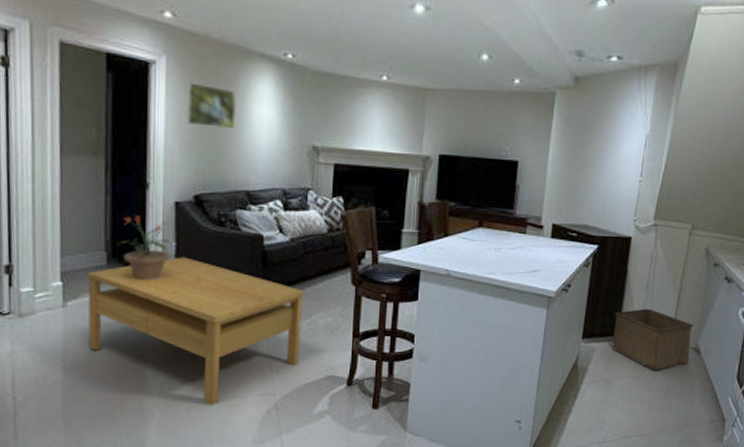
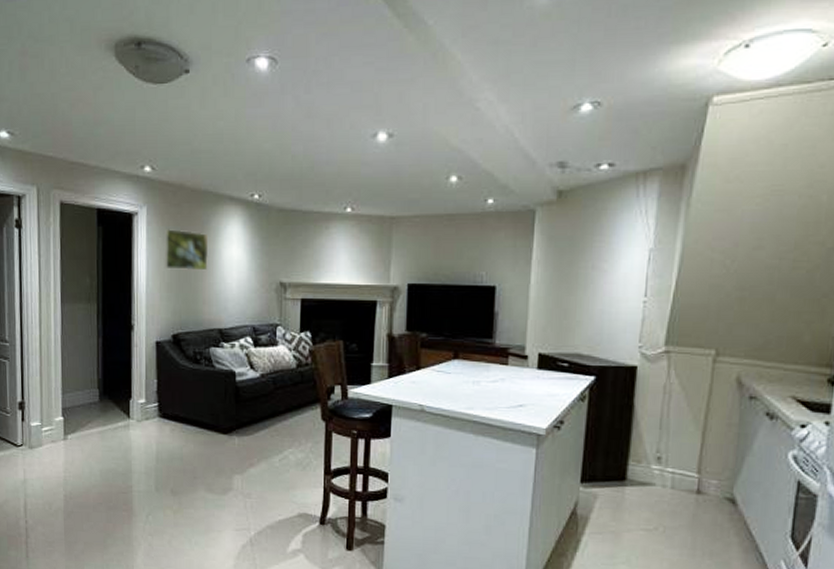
coffee table: present [88,257,304,405] -> none [84,393,275,538]
potted plant: present [117,215,171,281] -> none [107,355,154,416]
storage bin: present [612,308,693,371] -> none [619,449,725,524]

